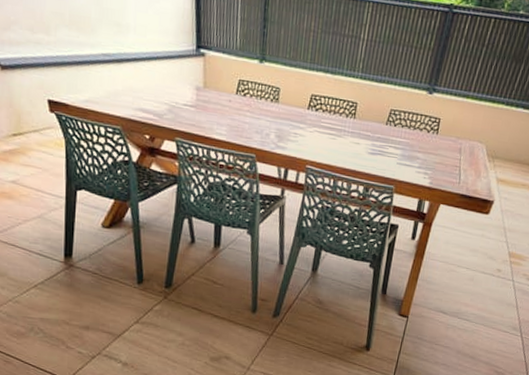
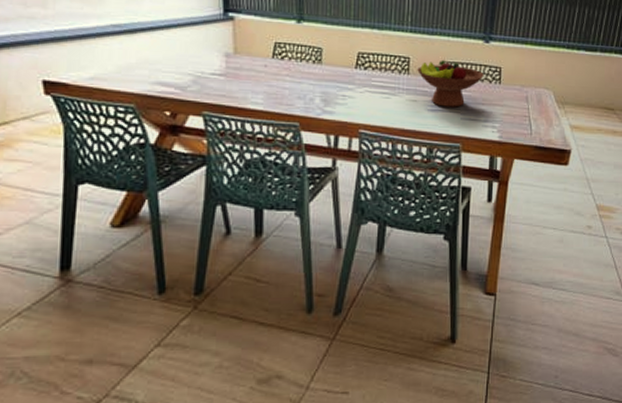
fruit bowl: none [363,107,424,153] -> present [417,59,484,107]

